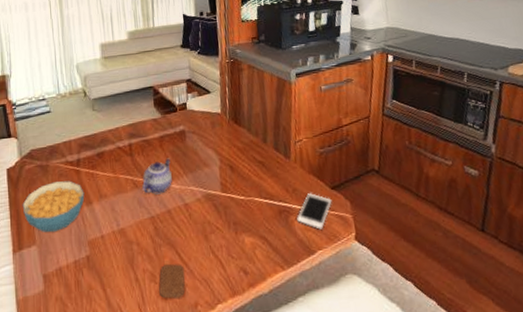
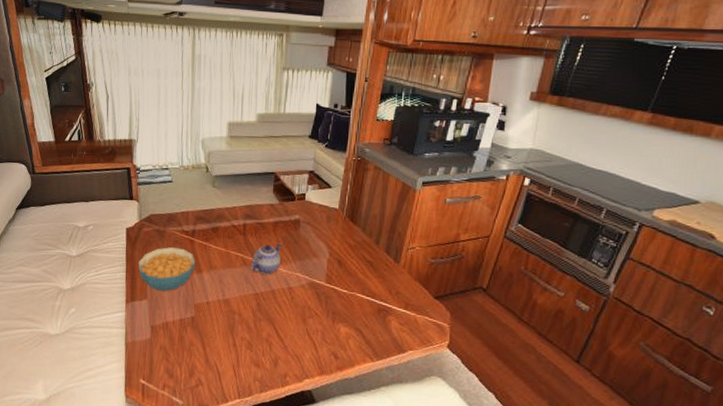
coaster: present [159,264,185,299] -> none [254,337,280,367]
cell phone: present [297,192,332,230] -> none [394,297,433,333]

